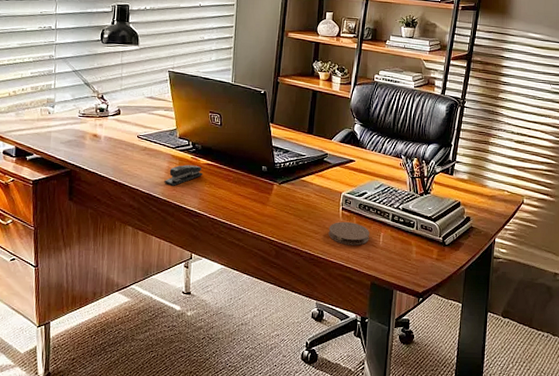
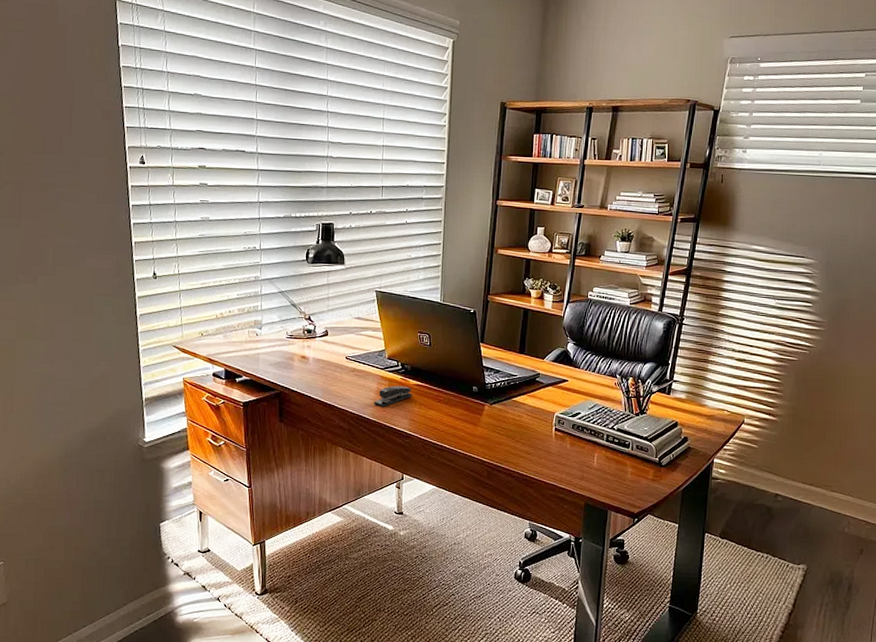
coaster: present [328,221,370,246] -> none [541,442,584,466]

